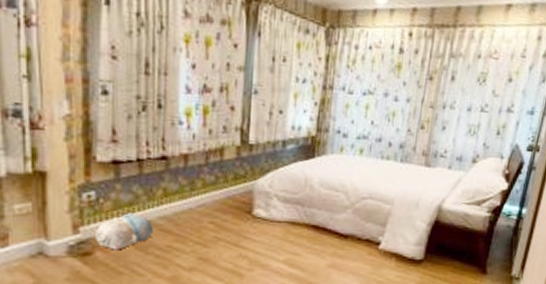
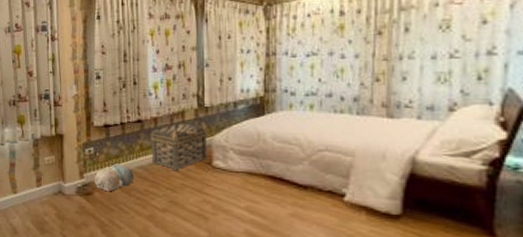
basket: none [178,162,250,222] -> present [151,122,208,171]

